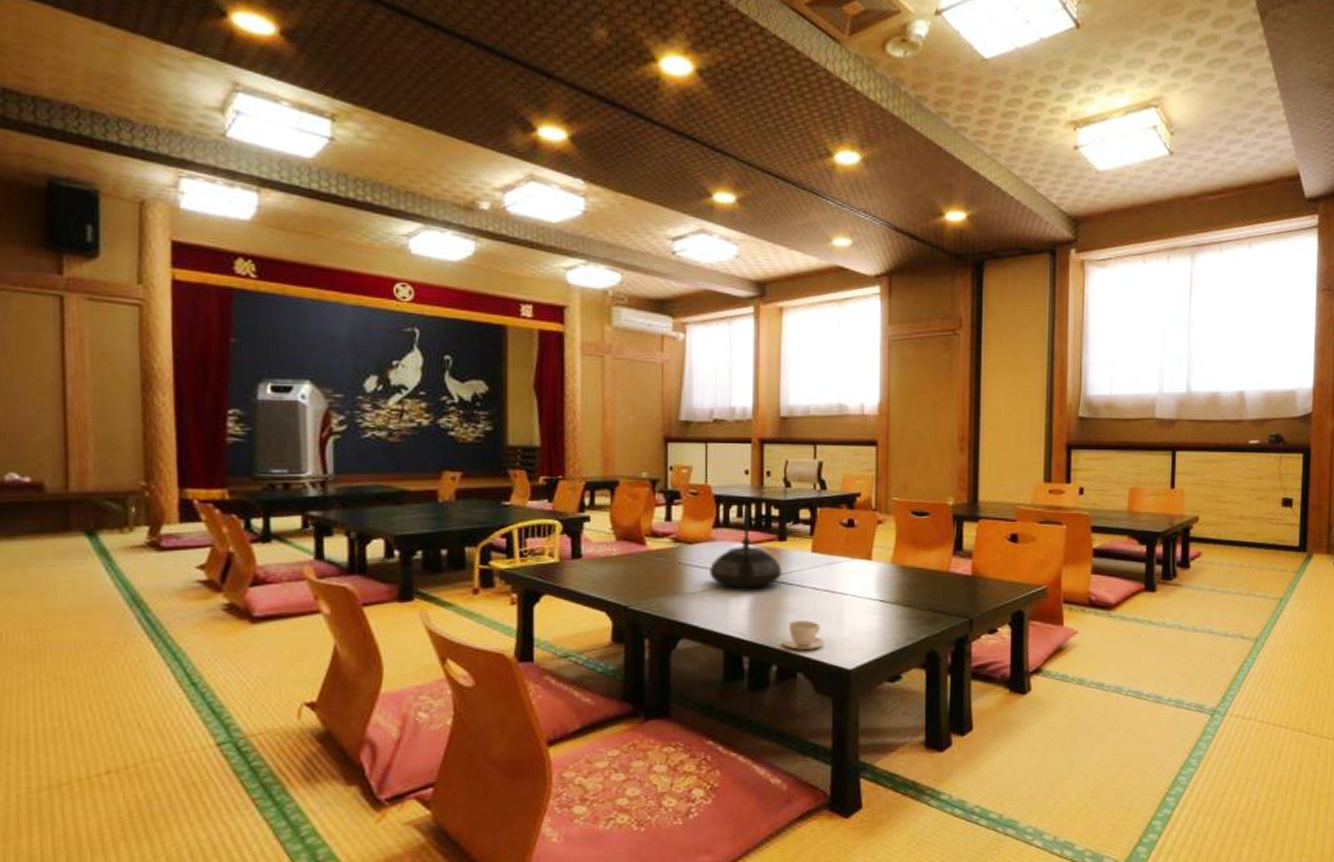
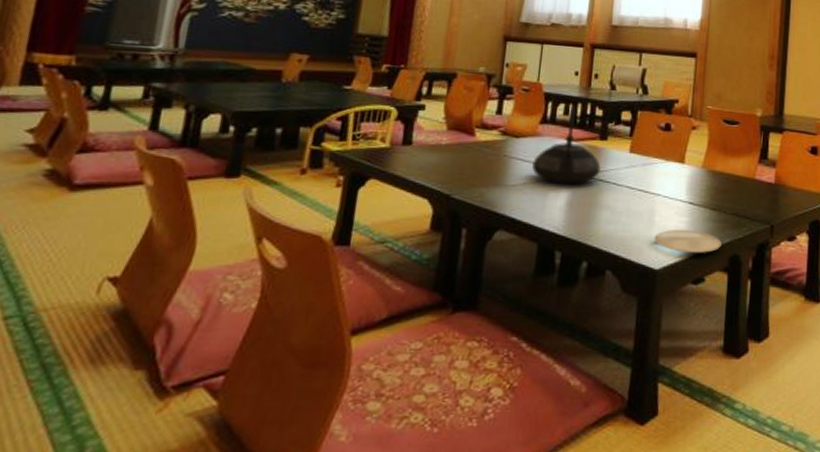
teacup: present [781,620,825,649] -> none [594,218,635,247]
plate: none [845,627,917,652] -> present [654,229,722,254]

